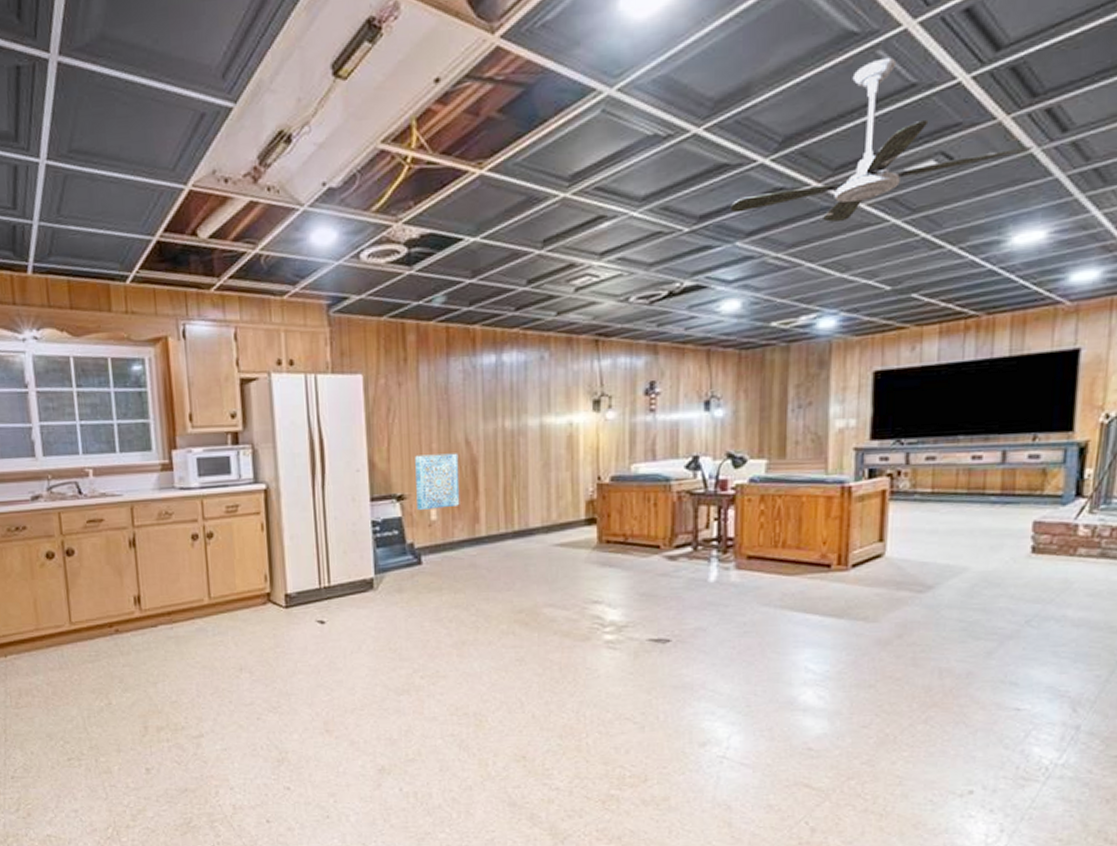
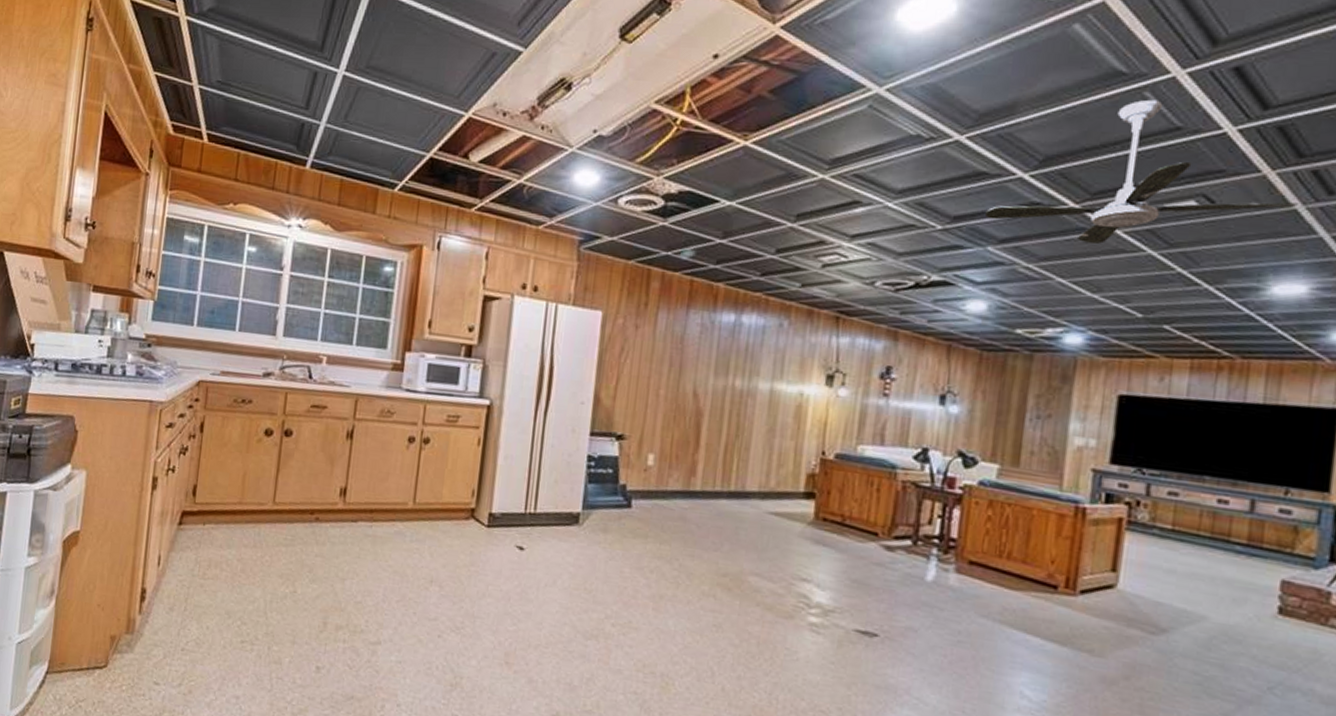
wall art: present [415,453,460,511] -> none [635,398,685,456]

